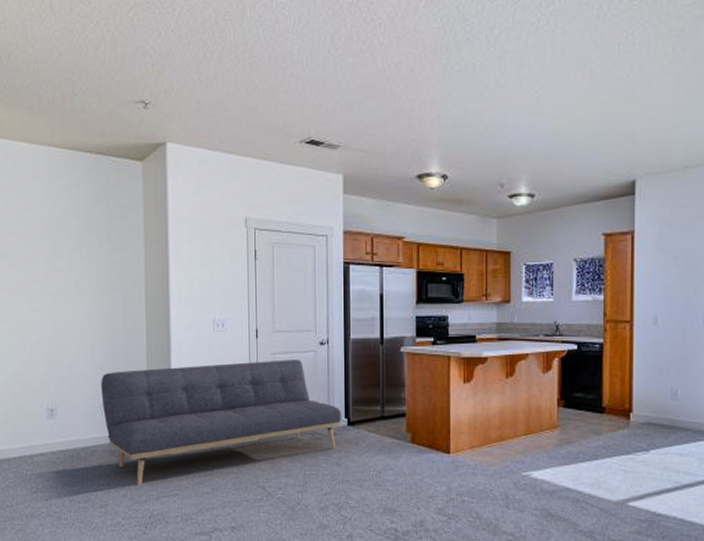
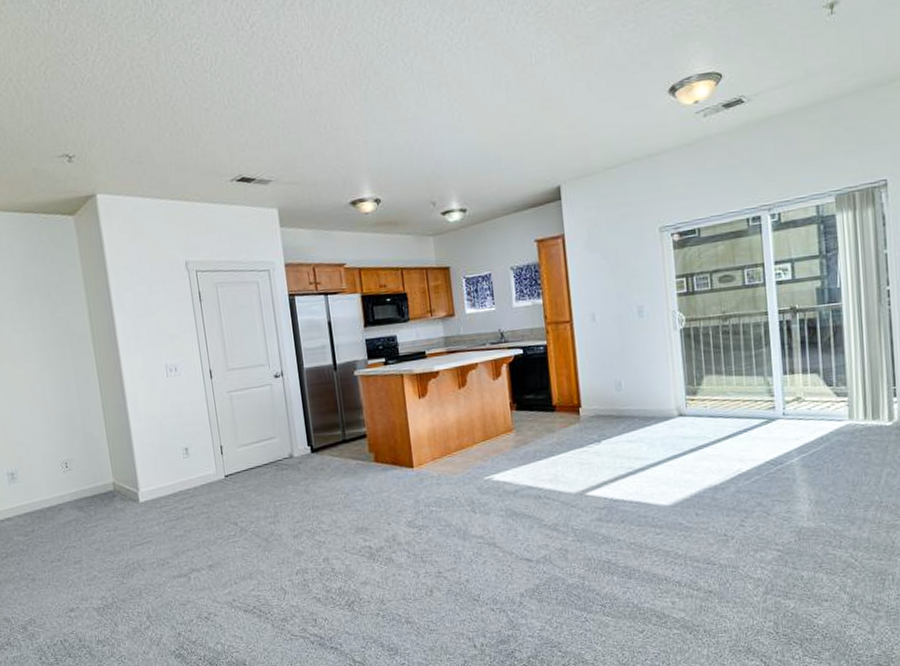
sofa: present [101,360,341,485] -> none [59,394,304,537]

